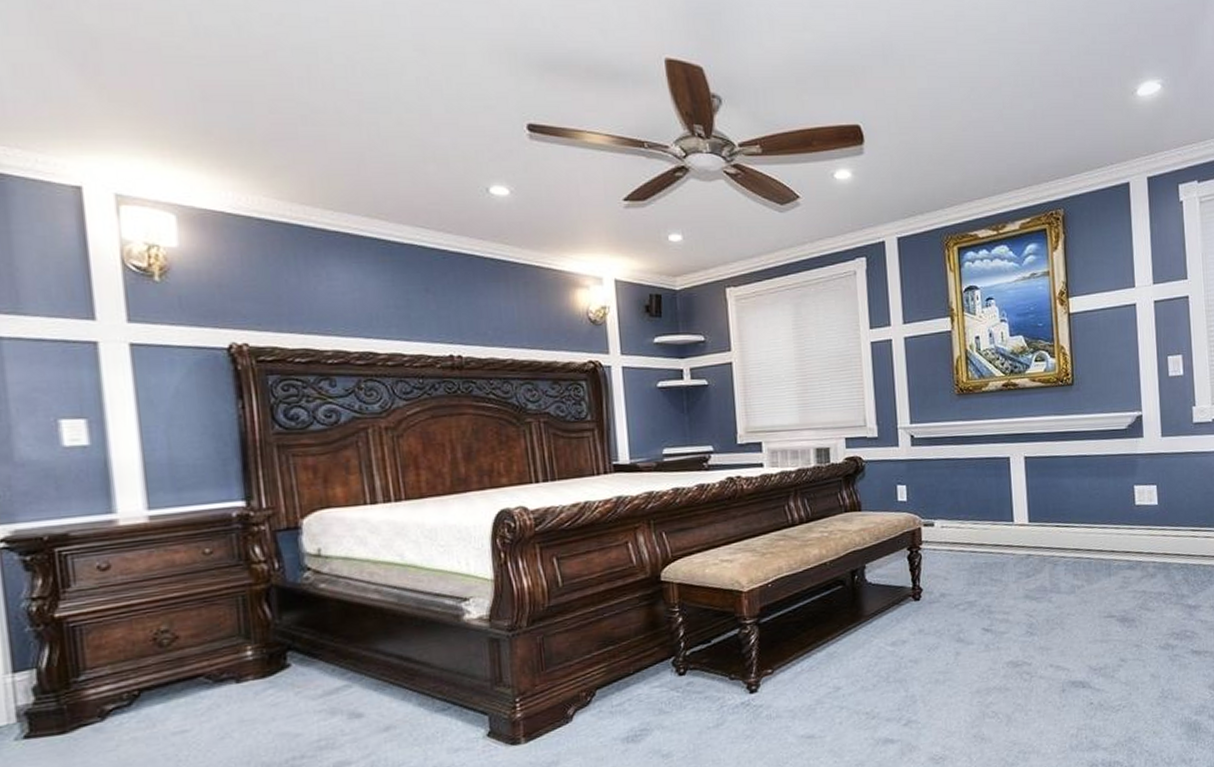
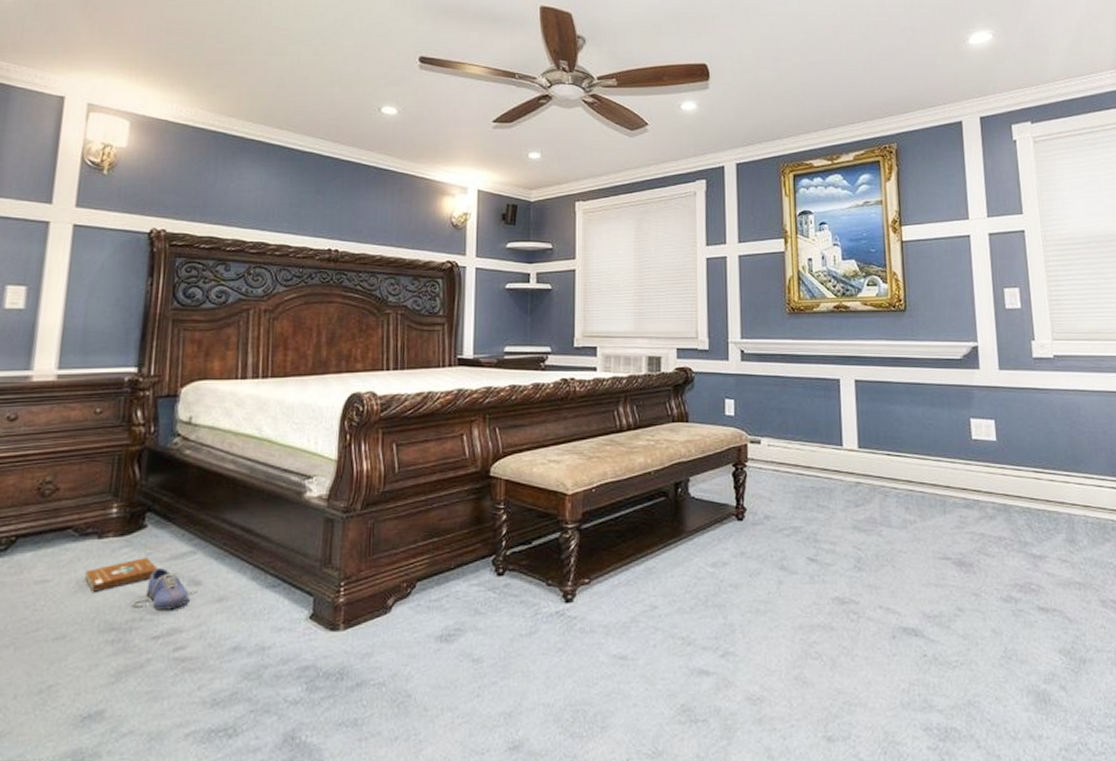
book: none [228,695,311,736] -> present [84,556,158,592]
shoe: none [289,705,359,747] -> present [132,568,196,610]

